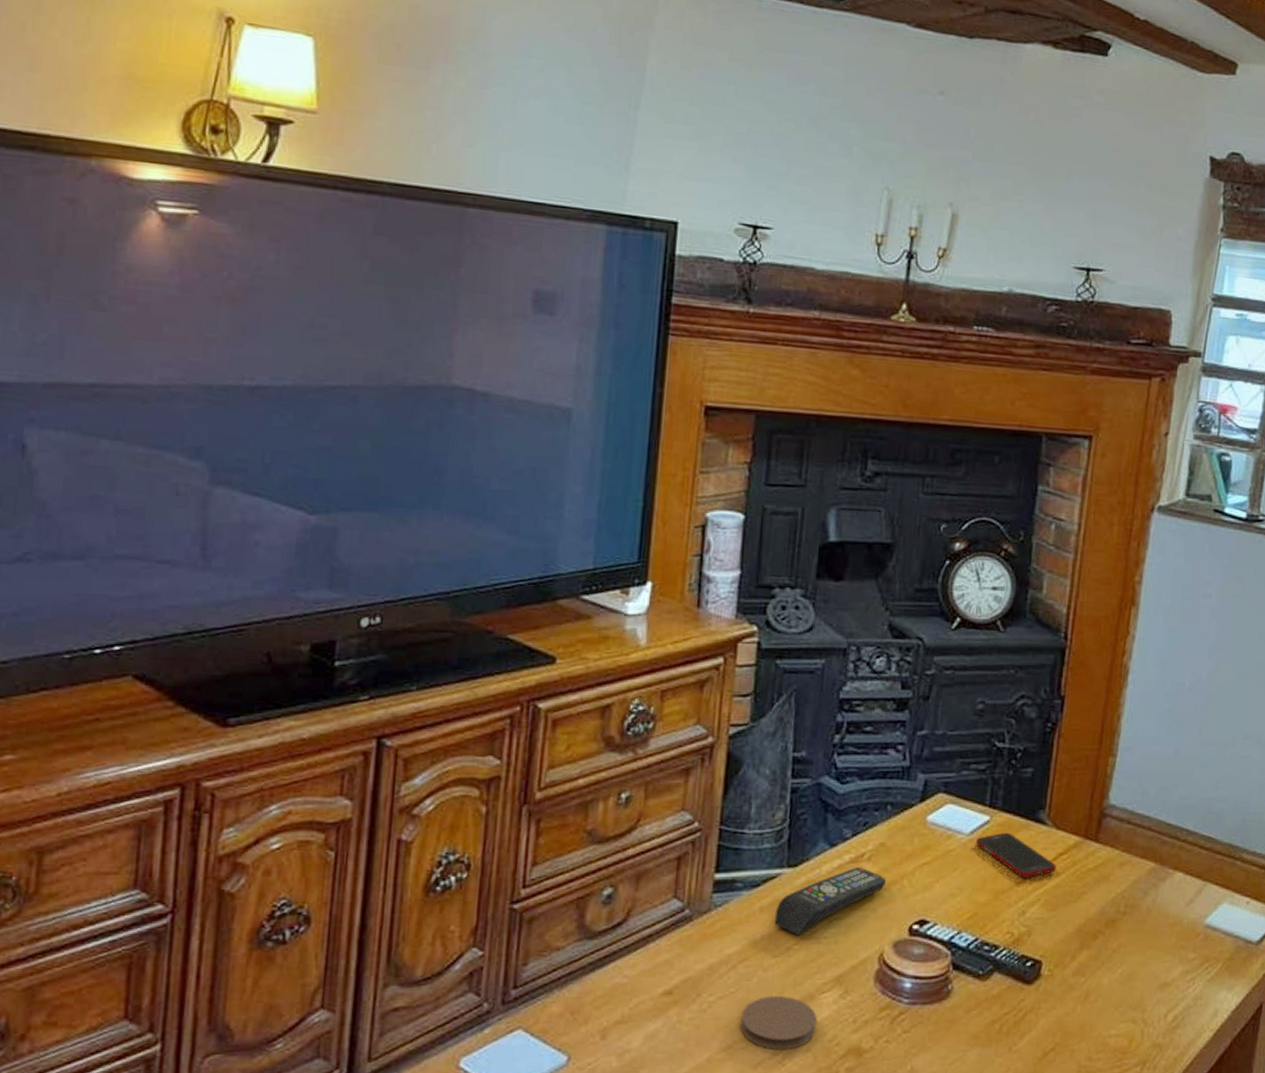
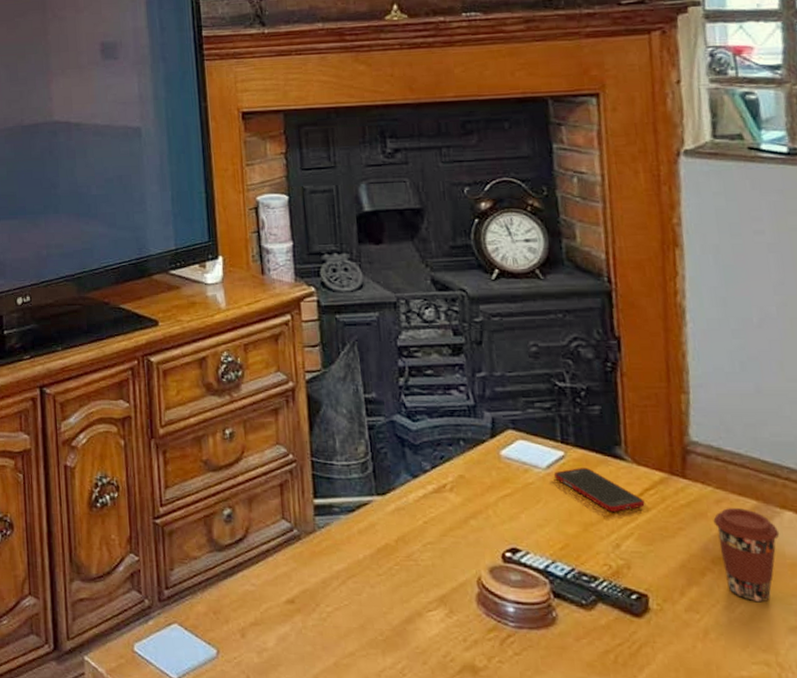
coaster: present [741,995,817,1049] -> none [358,610,429,661]
remote control: present [774,866,887,936] -> none [372,496,472,557]
coffee cup: none [1114,871,1168,962] -> present [713,508,780,603]

